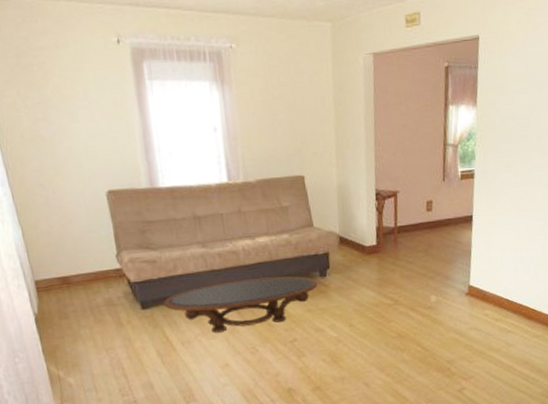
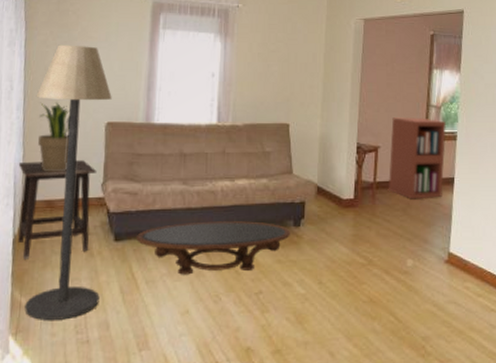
floor lamp: none [19,106,139,389] -> present [24,45,112,320]
side table: none [19,233,117,336] -> present [18,160,97,259]
potted plant: none [26,173,75,249] -> present [38,102,70,172]
bookshelf: none [409,158,464,240] -> present [389,117,446,200]

